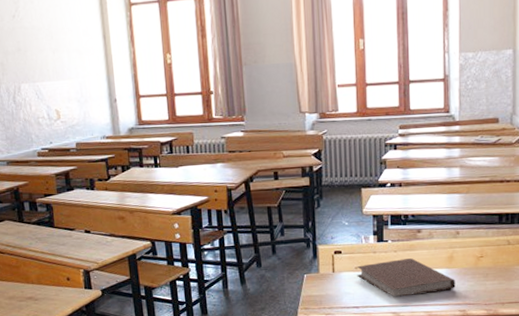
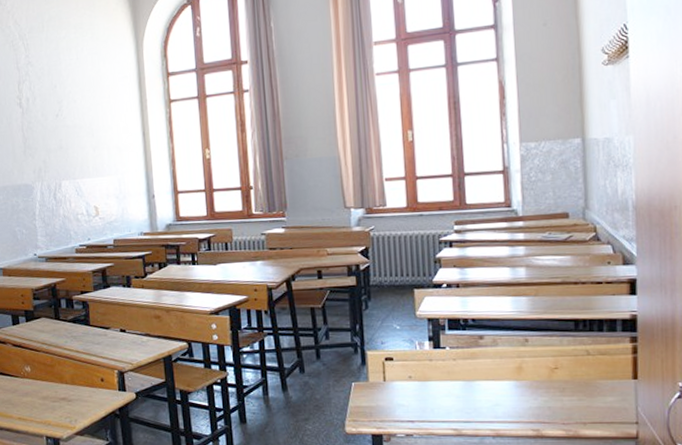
notebook: present [356,258,456,297] -> none [410,368,527,412]

